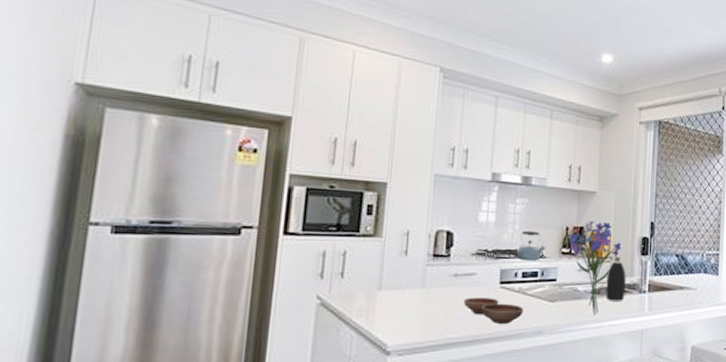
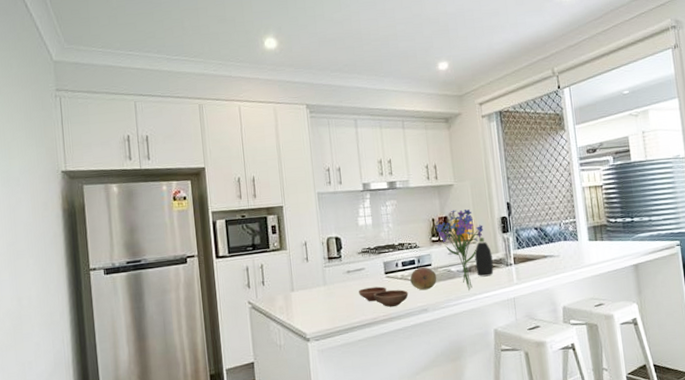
kettle: present [516,230,546,261] -> none [393,226,418,253]
fruit: none [528,281,561,309] -> present [410,267,437,291]

